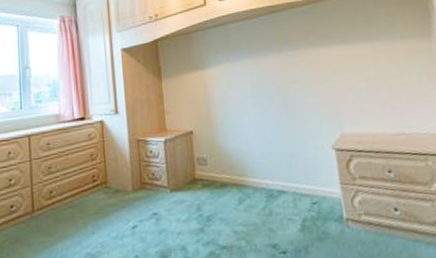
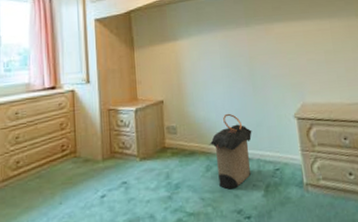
laundry hamper: none [241,144,287,223] -> present [209,113,252,190]

